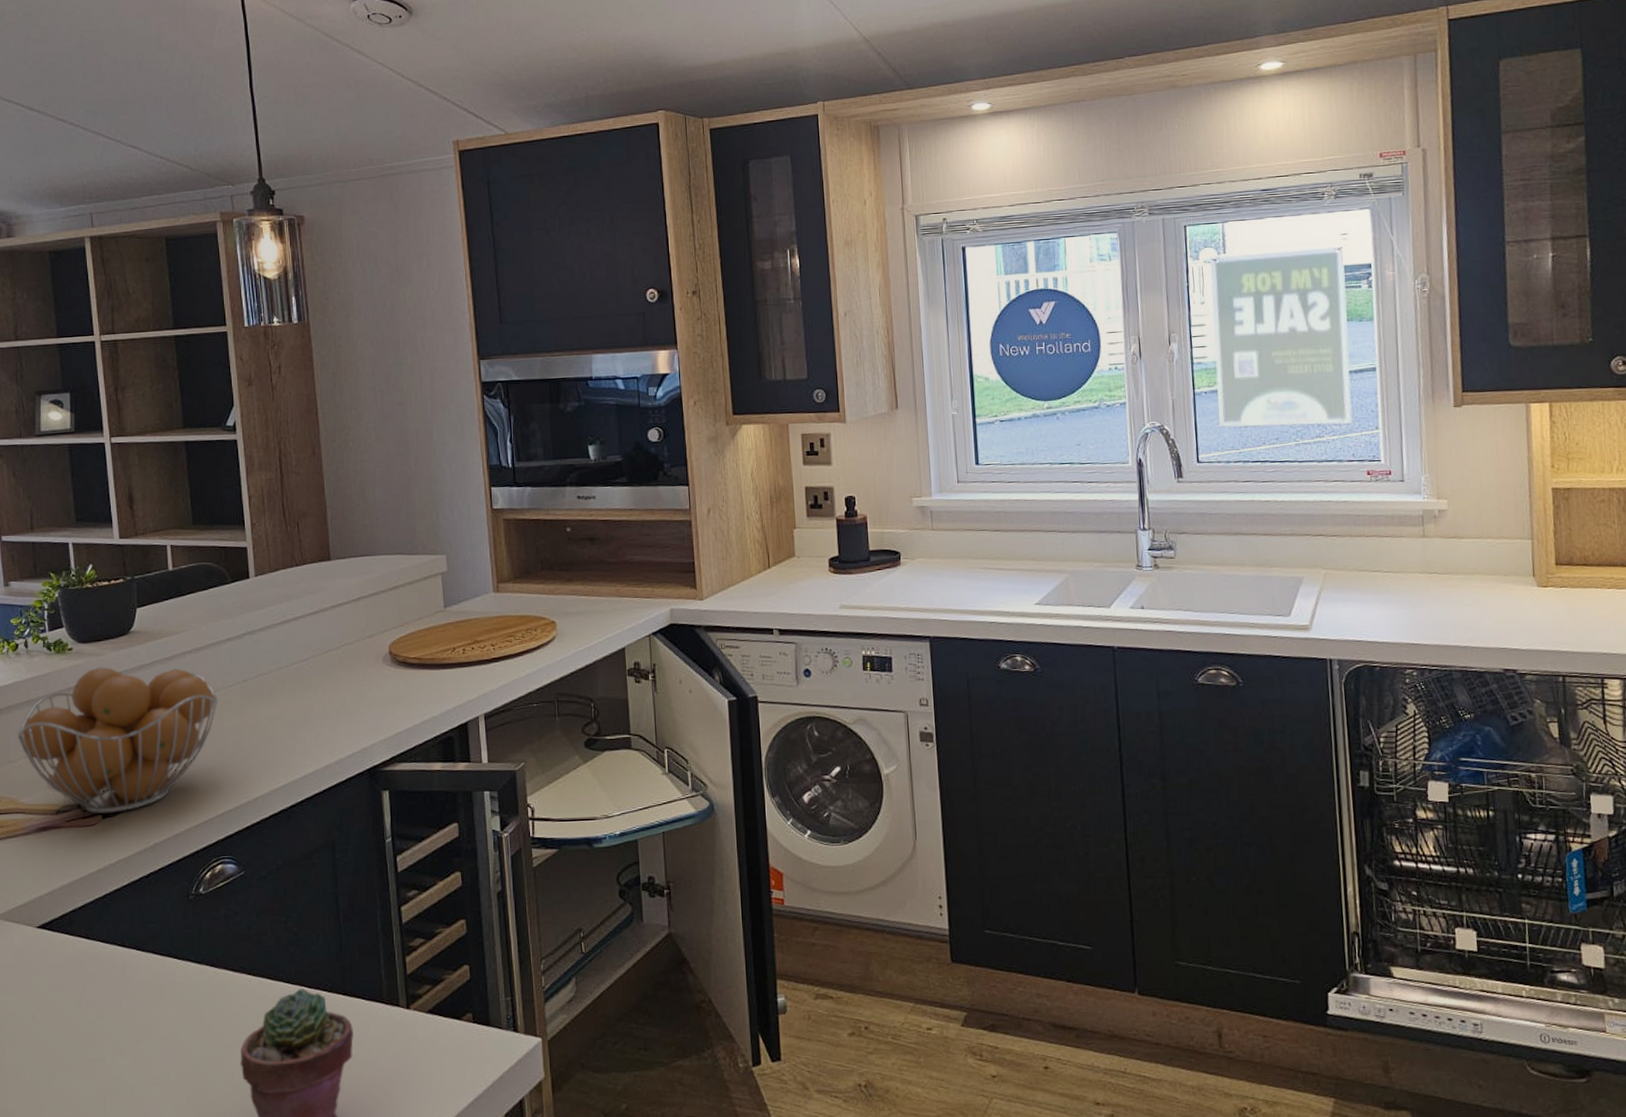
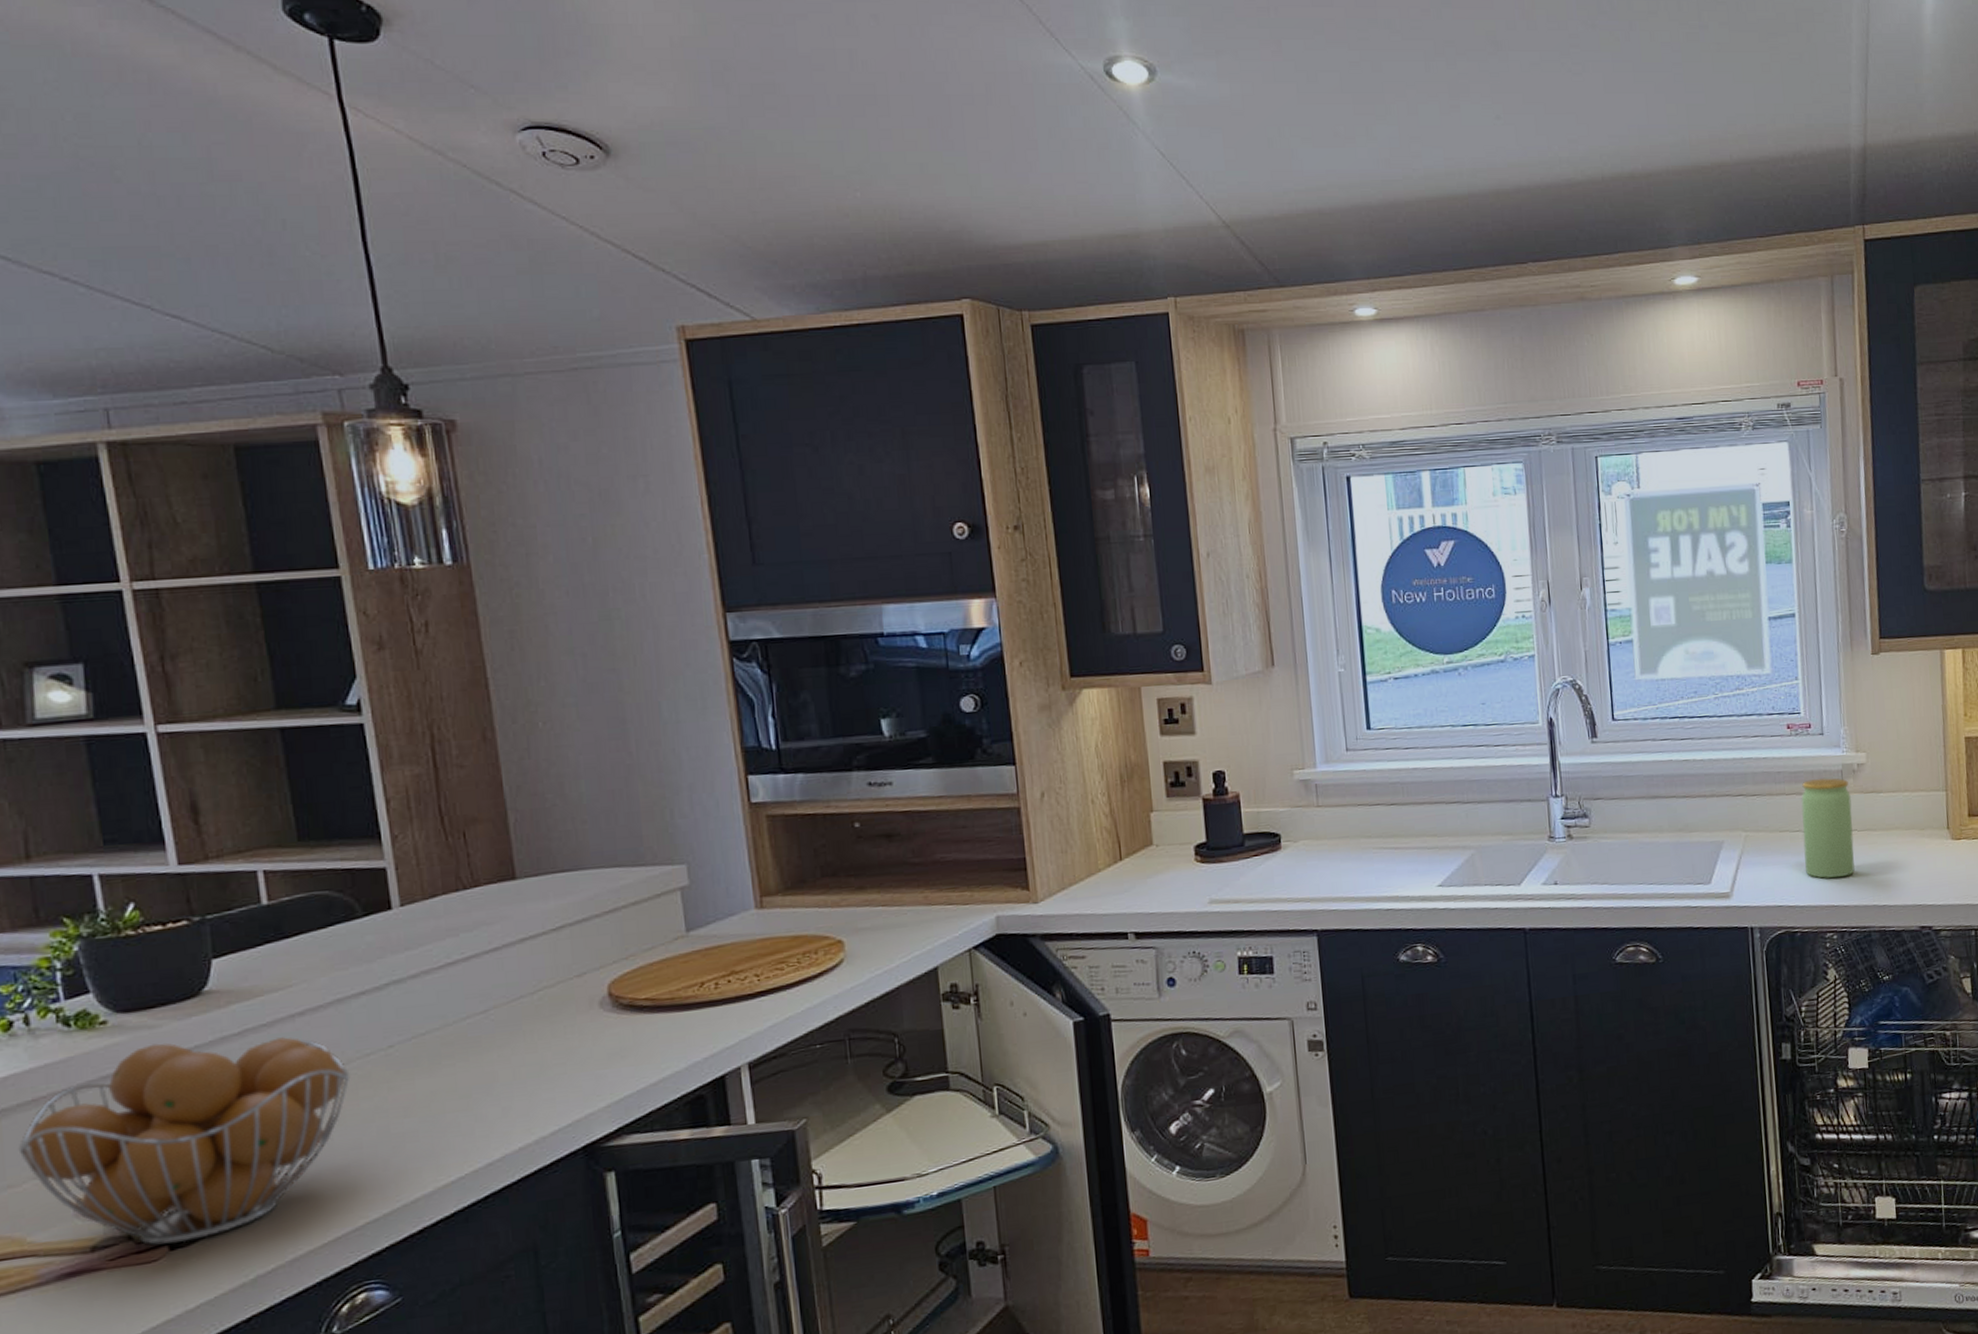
jar: none [1381,522,1436,618] -> present [1801,778,1856,878]

